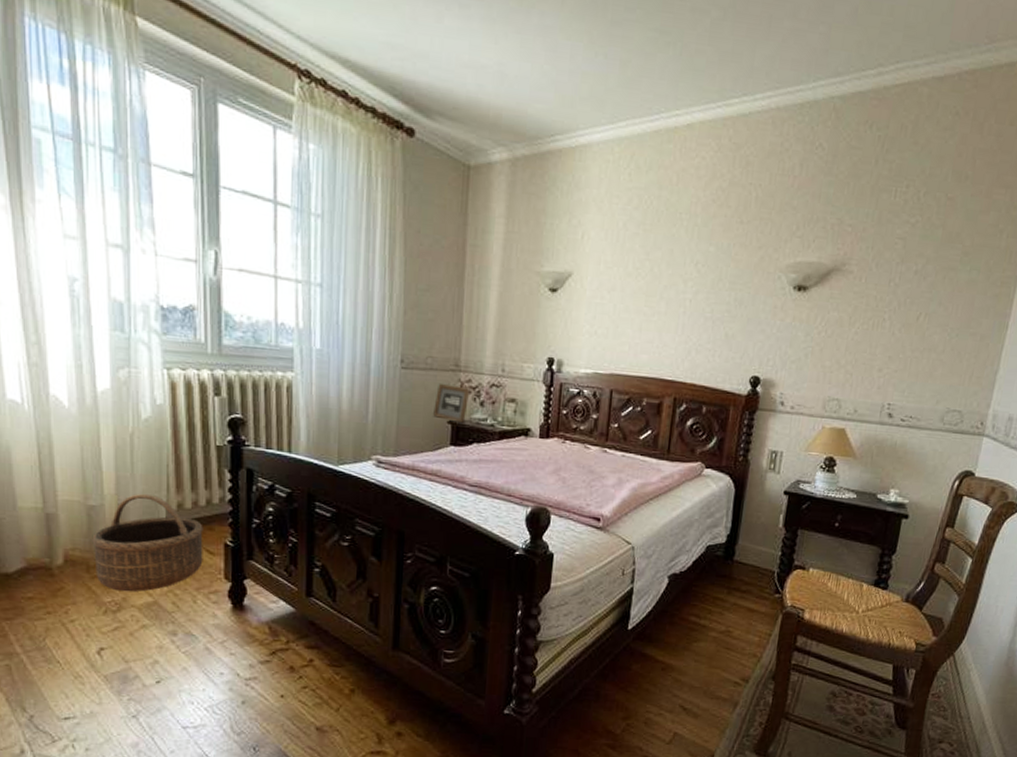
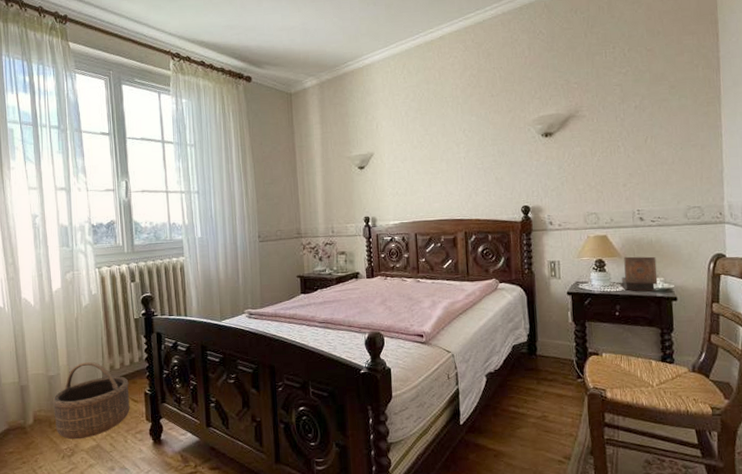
picture frame: present [433,384,471,423] -> none [286,248,311,276]
jewelry box: none [847,458,896,504] -> present [620,256,658,292]

